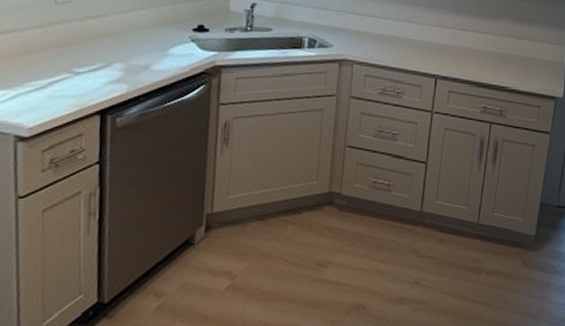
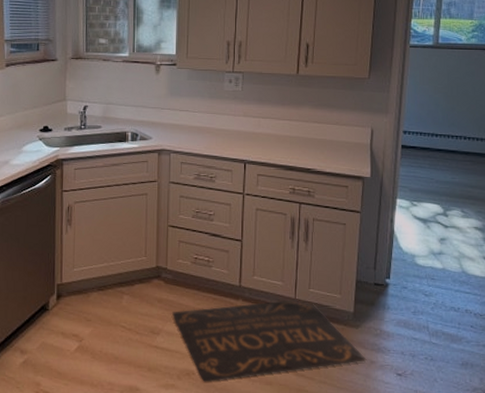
doormat: none [344,224,545,316] -> present [172,300,368,382]

